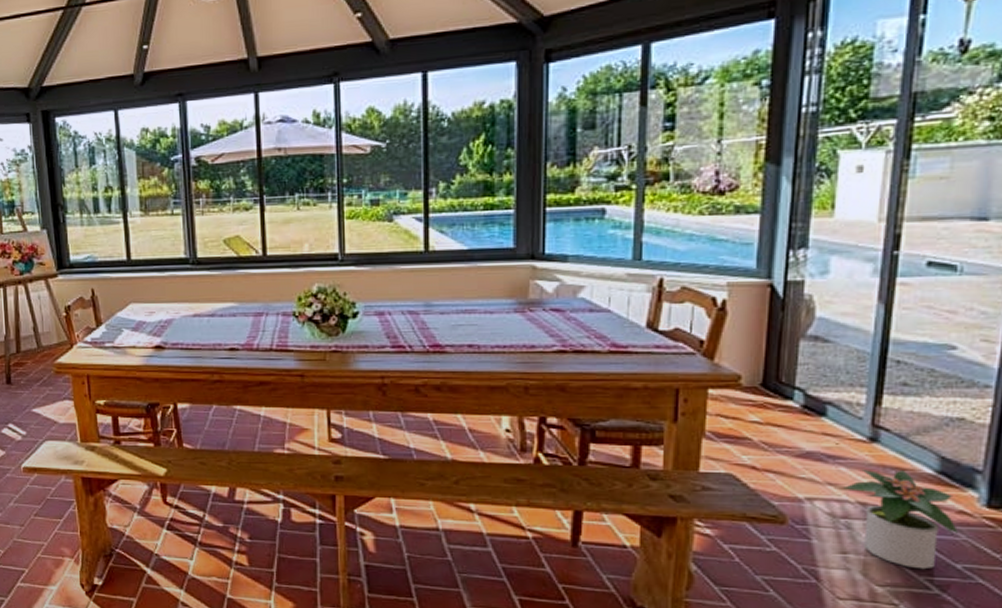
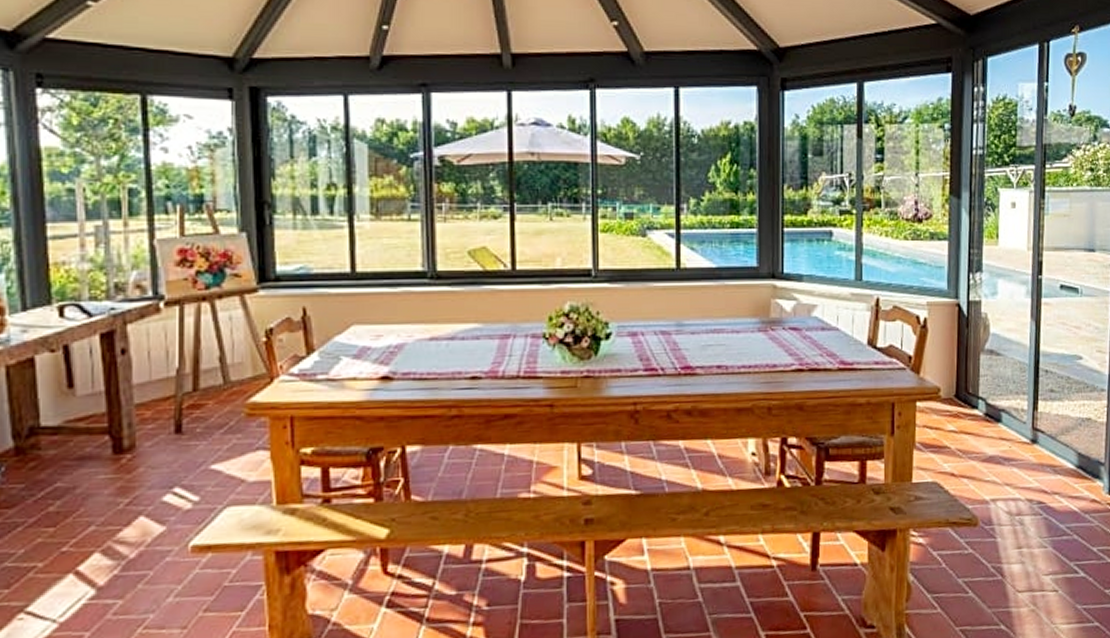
potted plant: present [843,468,958,570] -> none [1016,467,1092,556]

